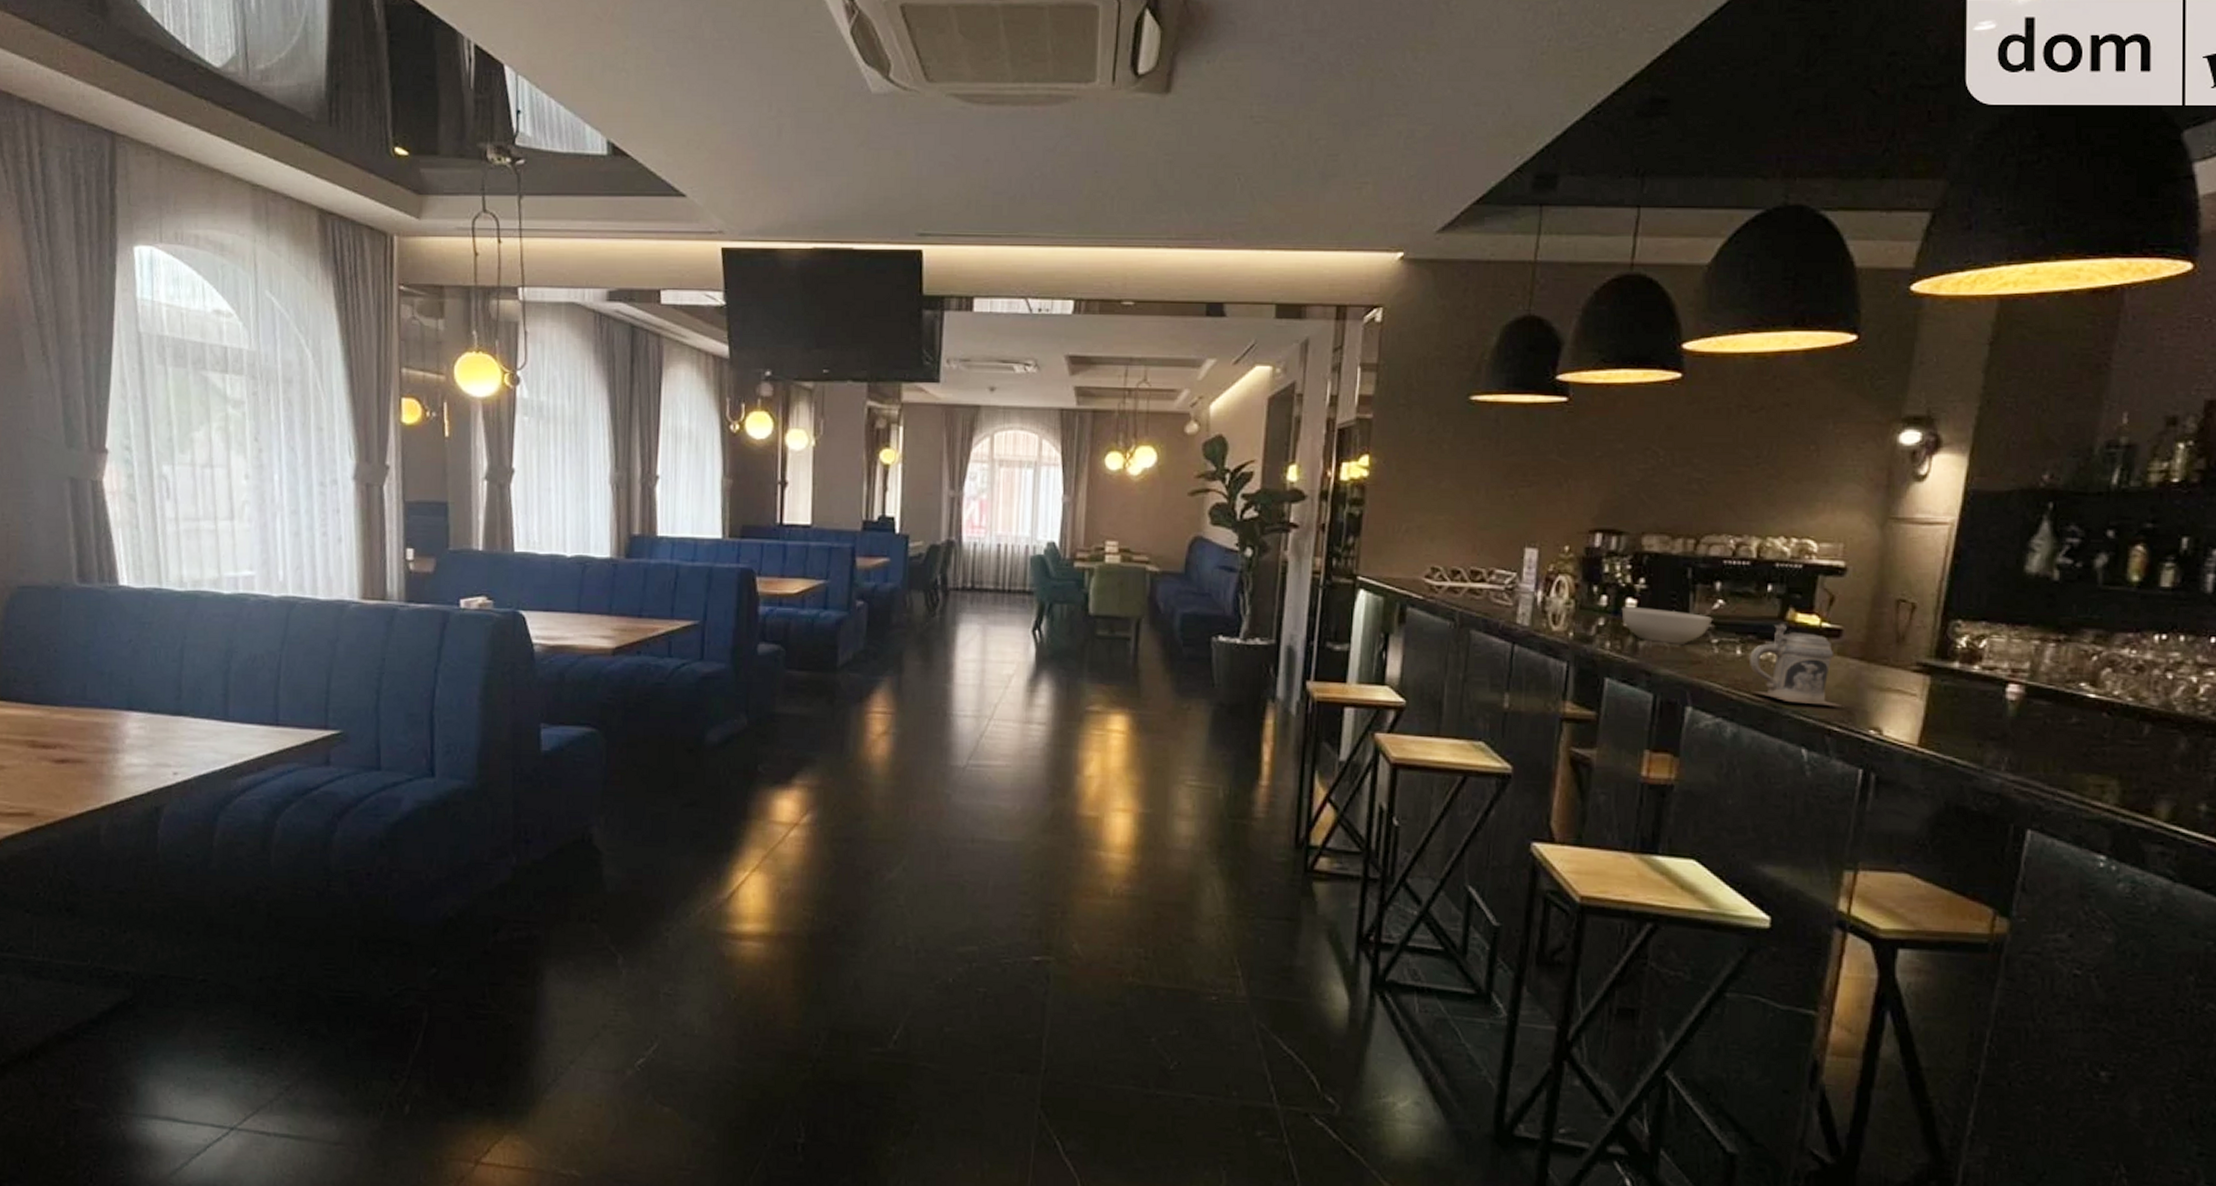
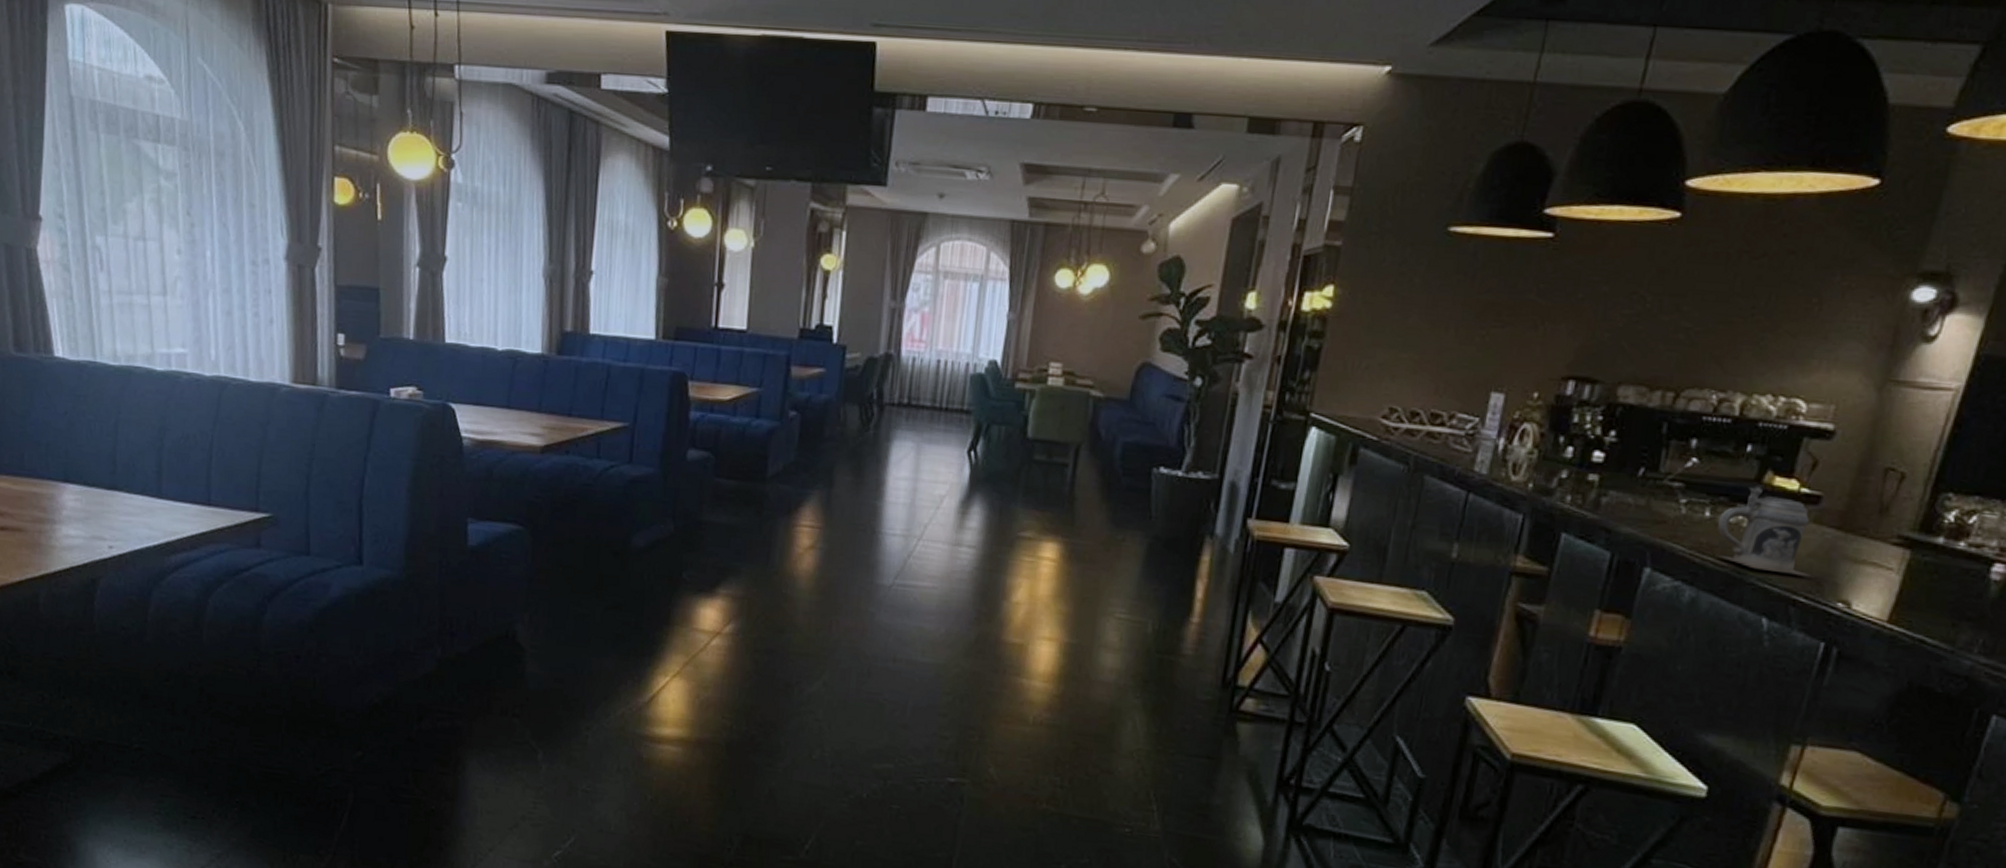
bowl: present [1621,607,1713,644] -> none [1586,460,1684,503]

